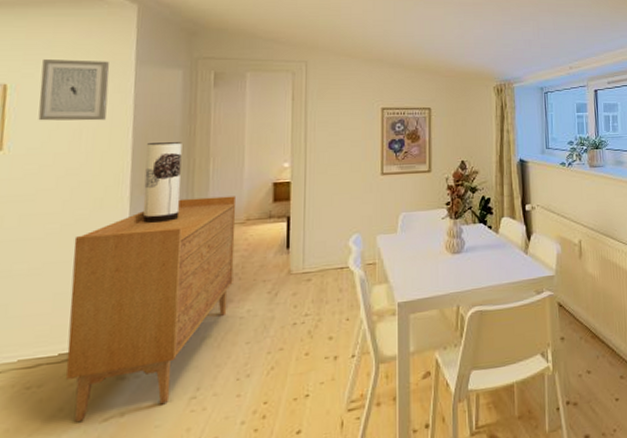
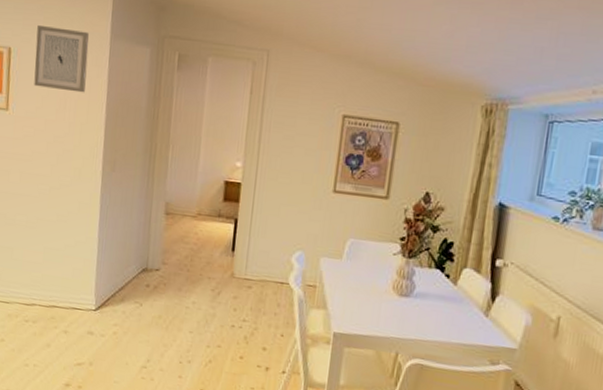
sideboard: present [66,196,237,421] -> none [52,181,190,365]
table lamp: present [142,142,182,224] -> none [111,121,147,202]

